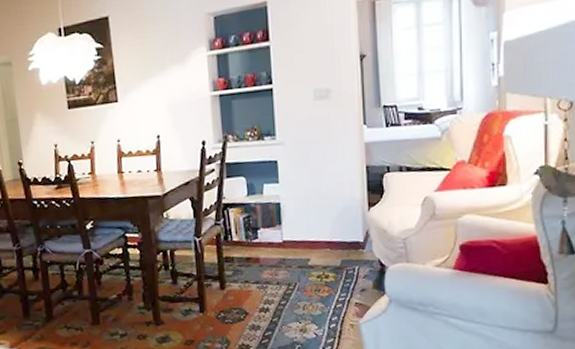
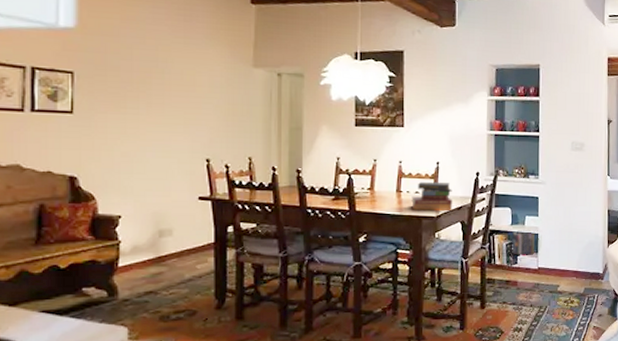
books: none [134,157,179,191] -> present [411,181,453,210]

